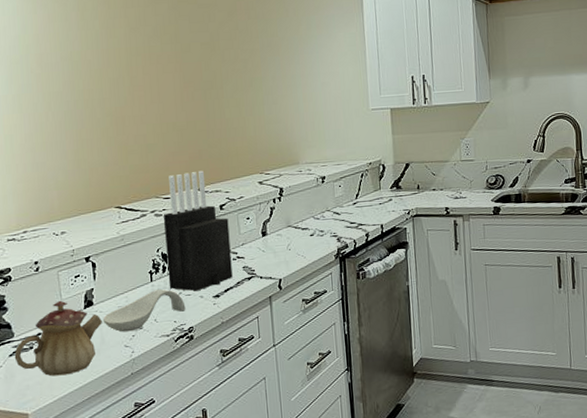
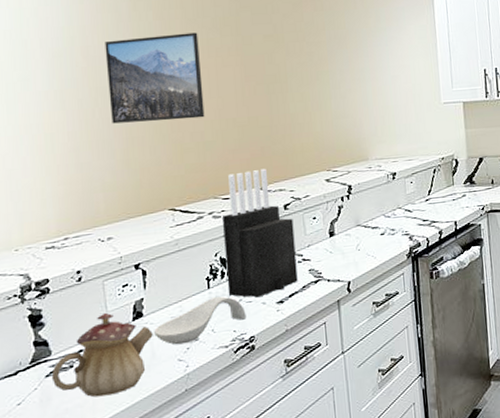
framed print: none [56,40,147,127] -> present [105,32,205,124]

